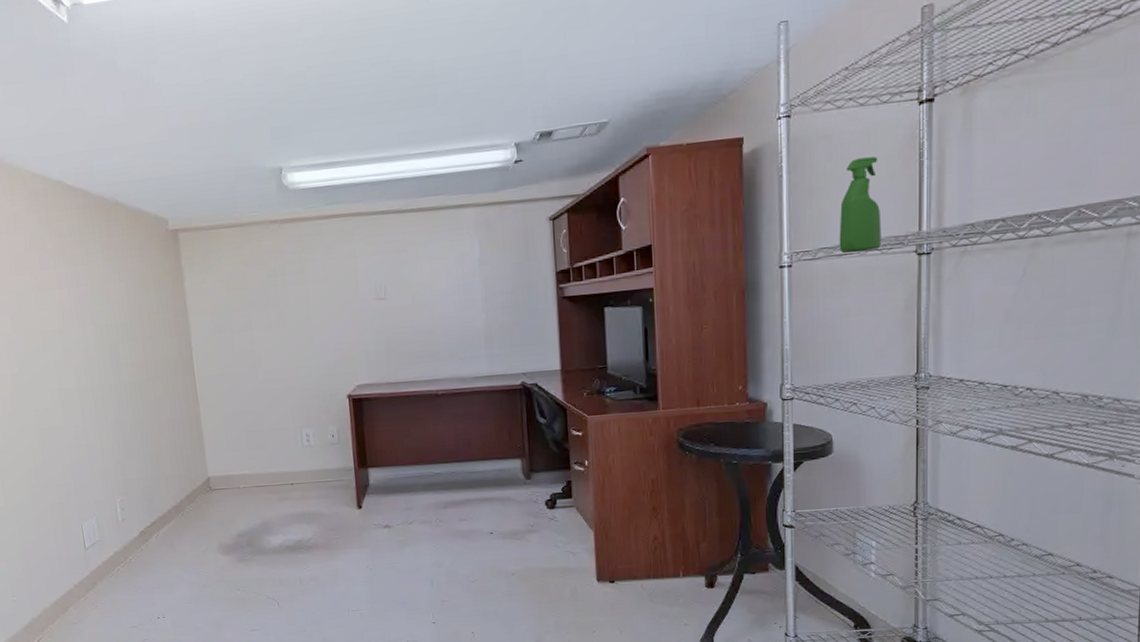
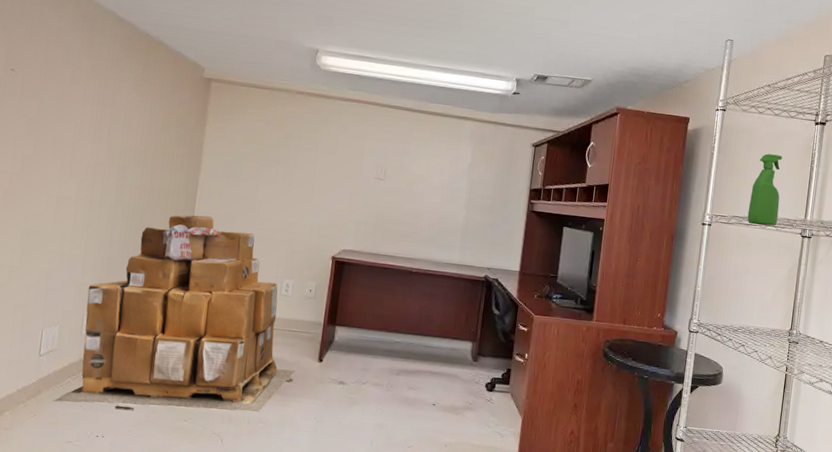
cardboard boxes: none [109,378,337,591] -> present [53,215,296,413]

